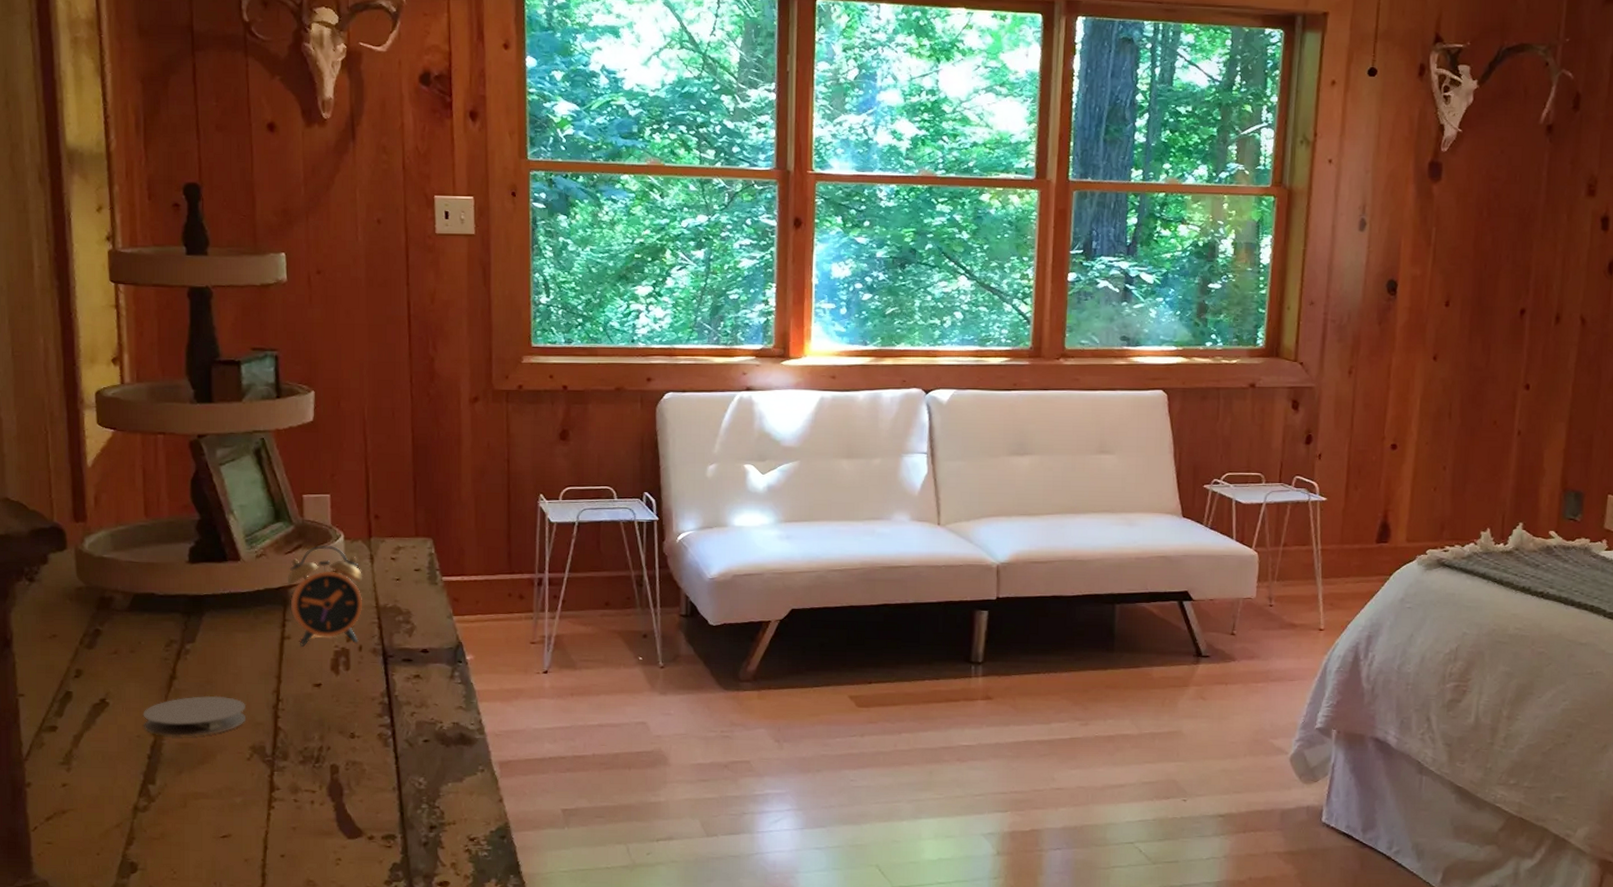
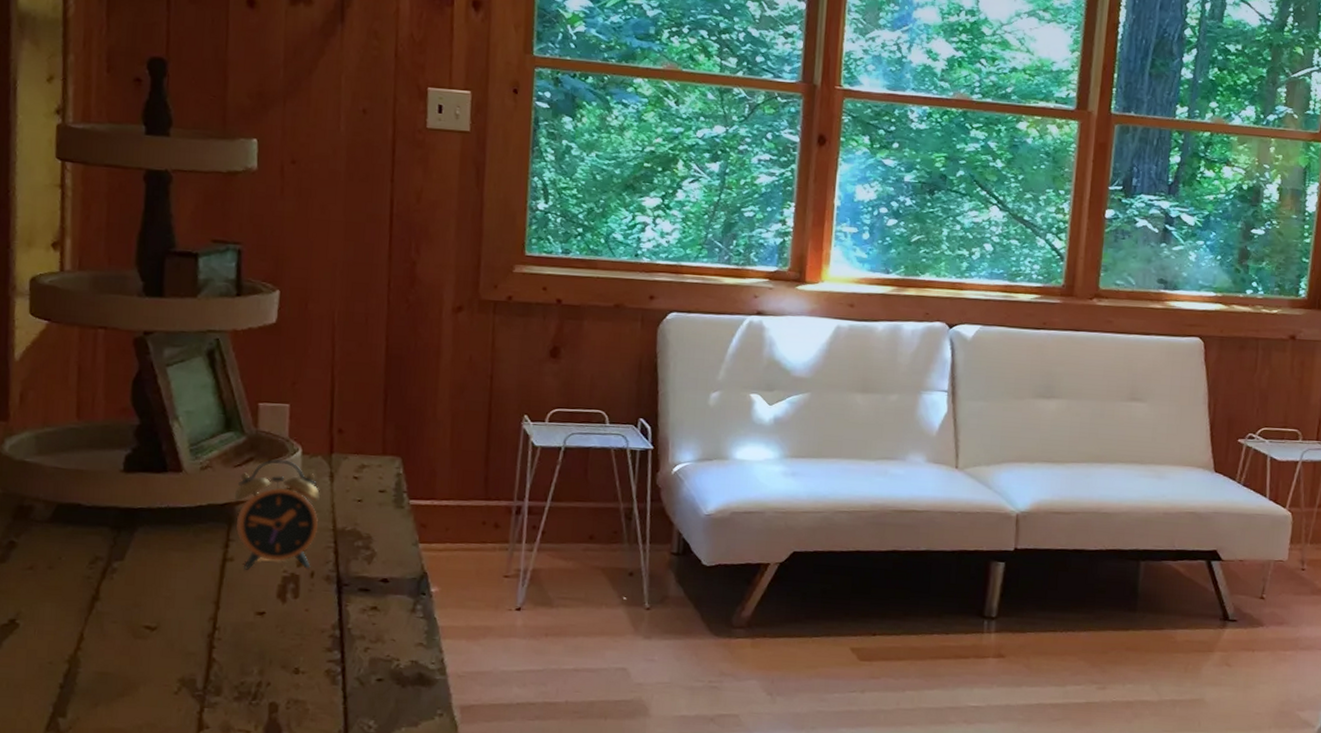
coaster: present [143,695,247,738] -> none [56,620,177,666]

